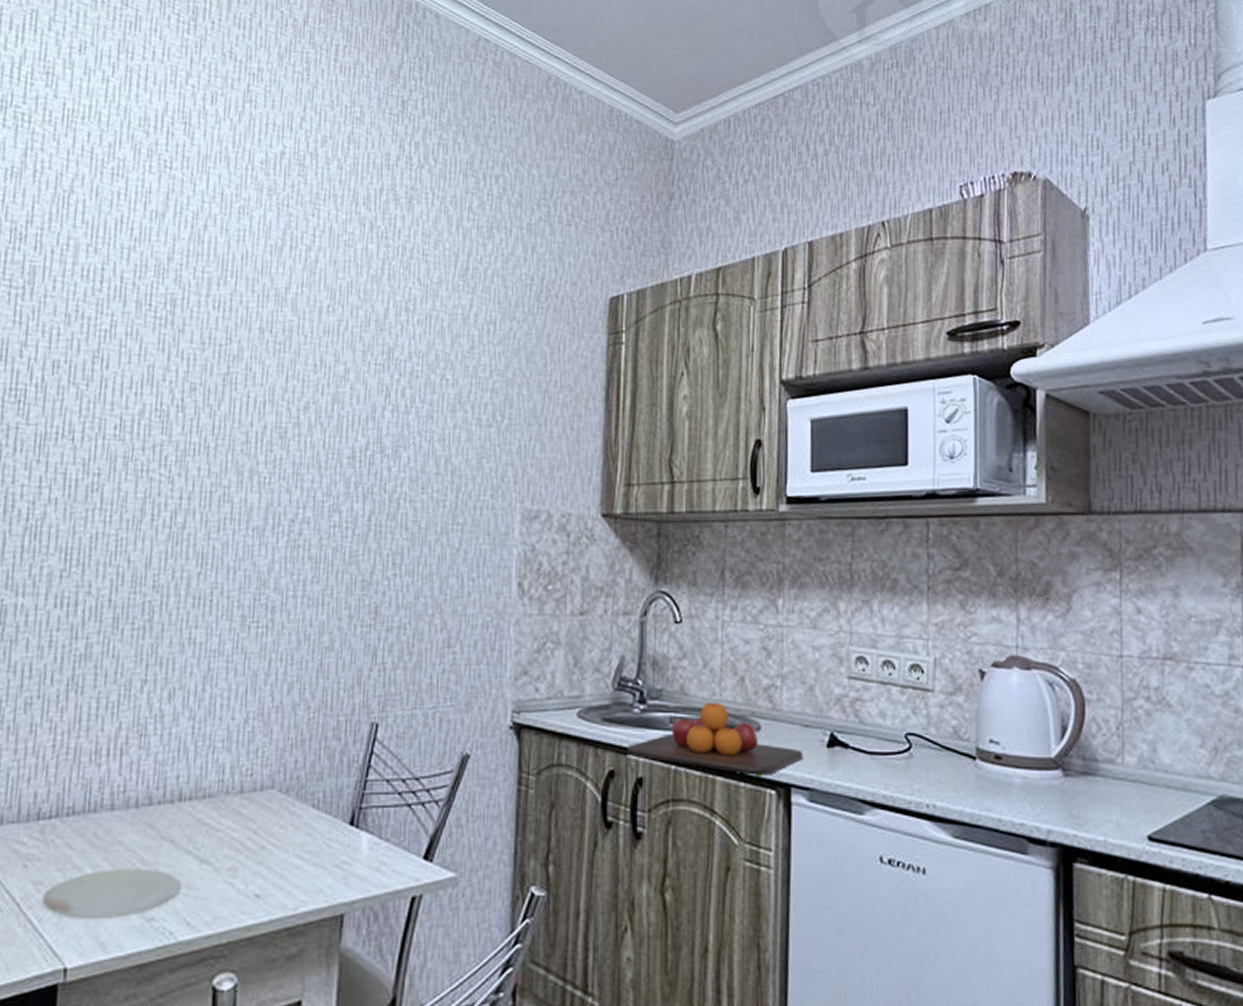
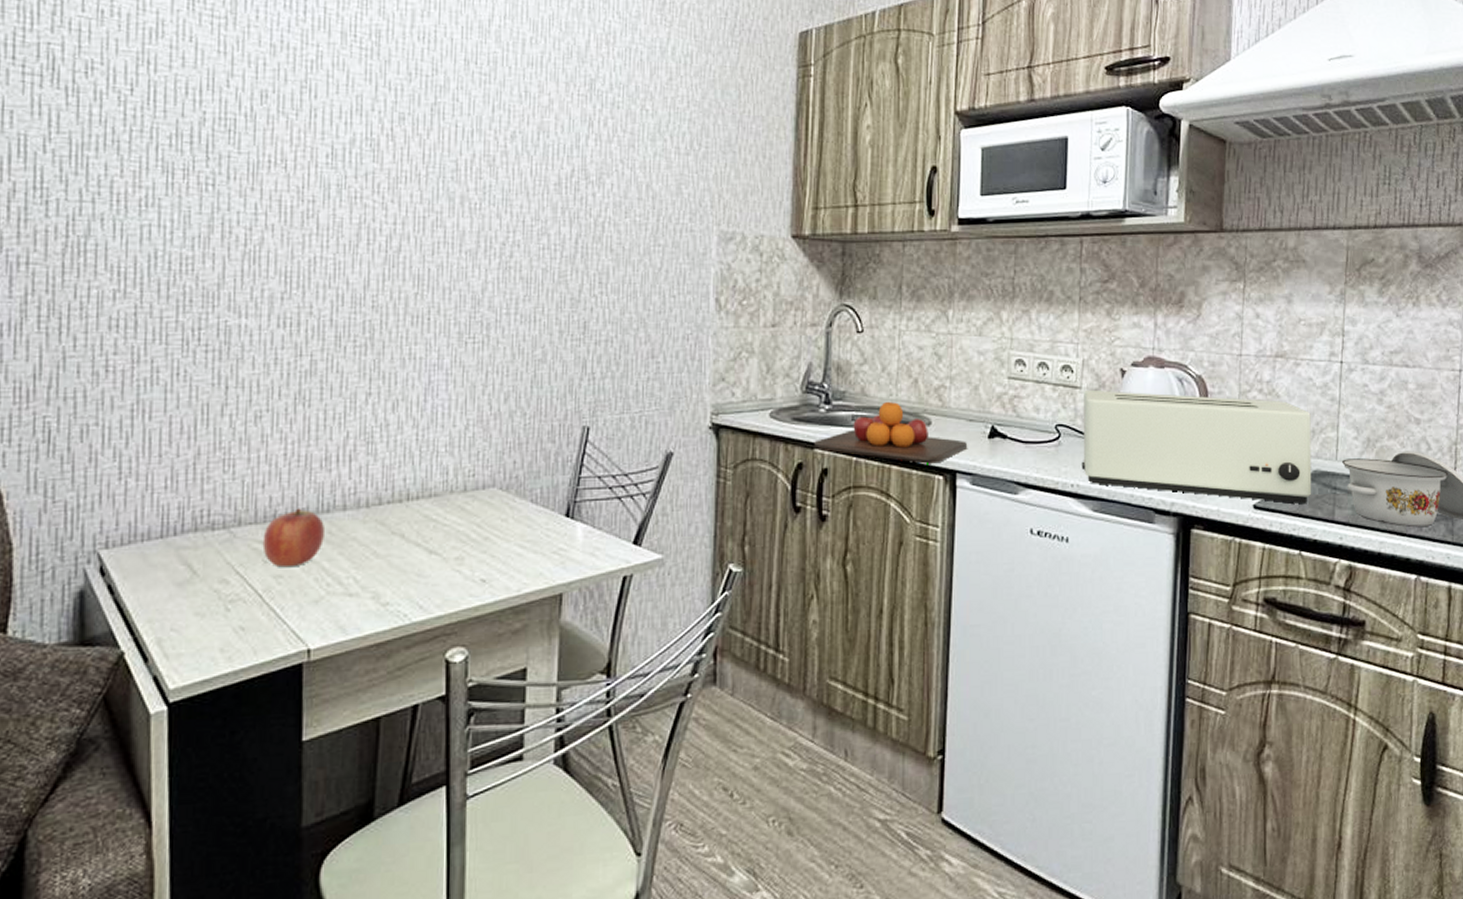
fruit: none [23,806,91,873] -> present [262,508,326,568]
plate: present [41,867,181,920] -> none [282,560,413,607]
toaster: none [937,694,1219,837] -> present [1081,391,1312,505]

